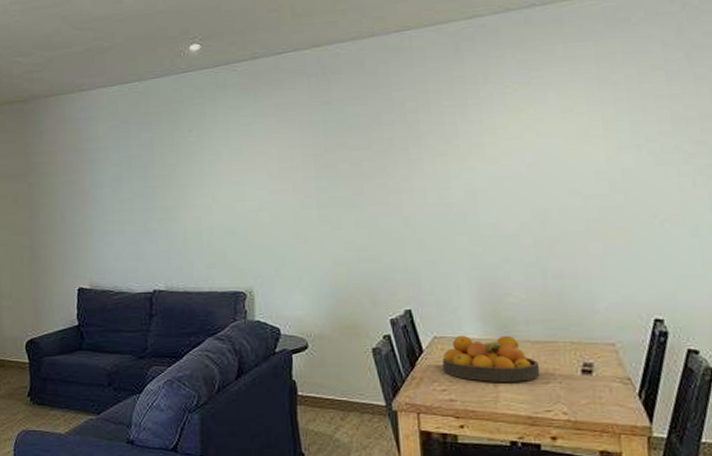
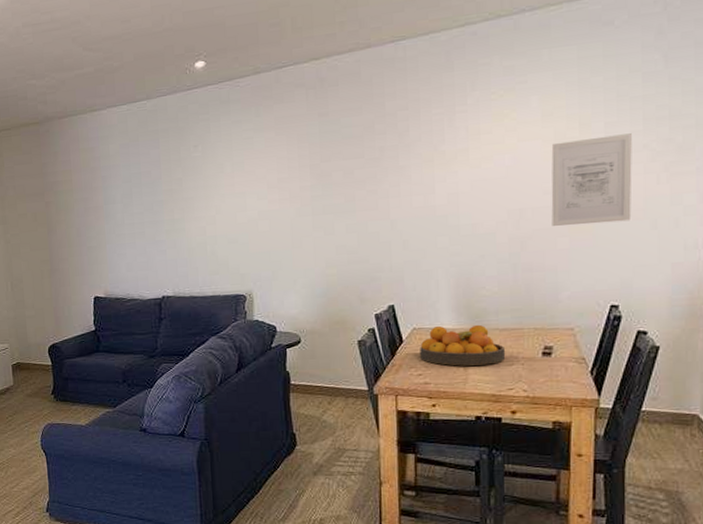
wall art: none [574,133,669,230] -> present [551,133,632,227]

